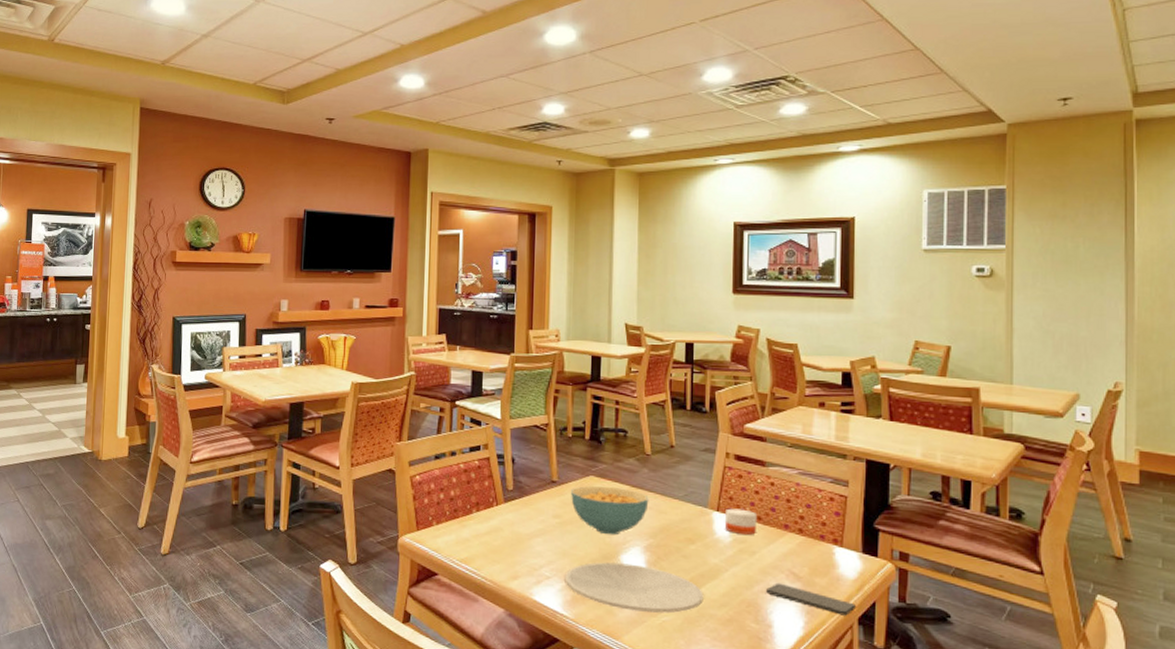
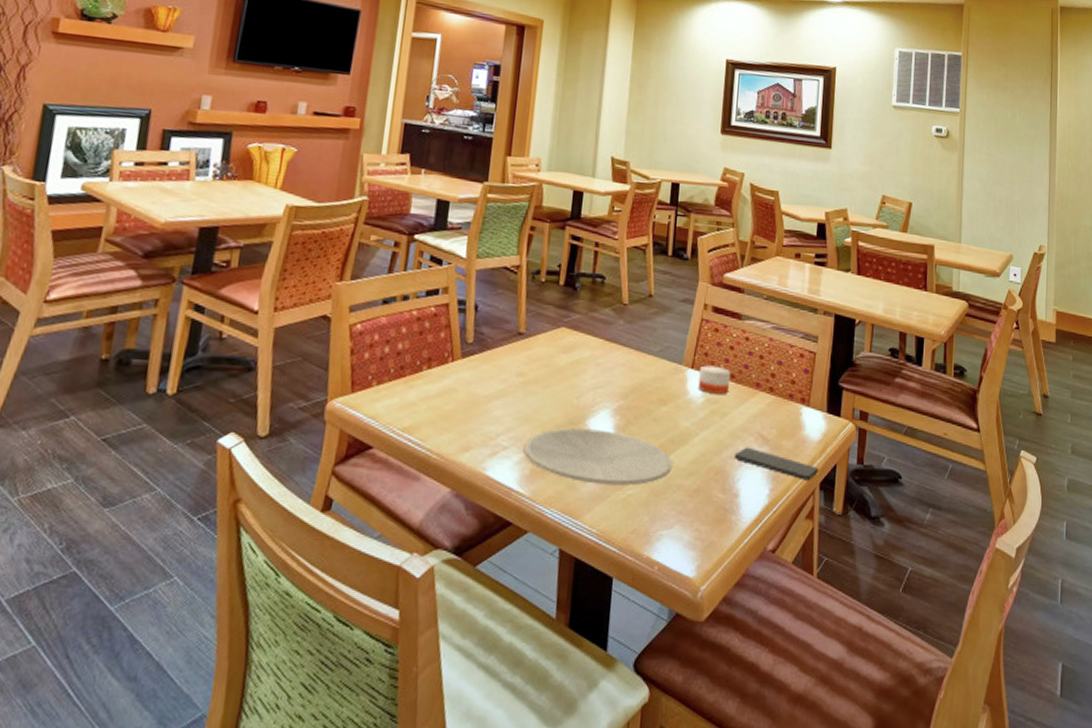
cereal bowl: present [571,486,649,535] -> none [538,339,623,397]

